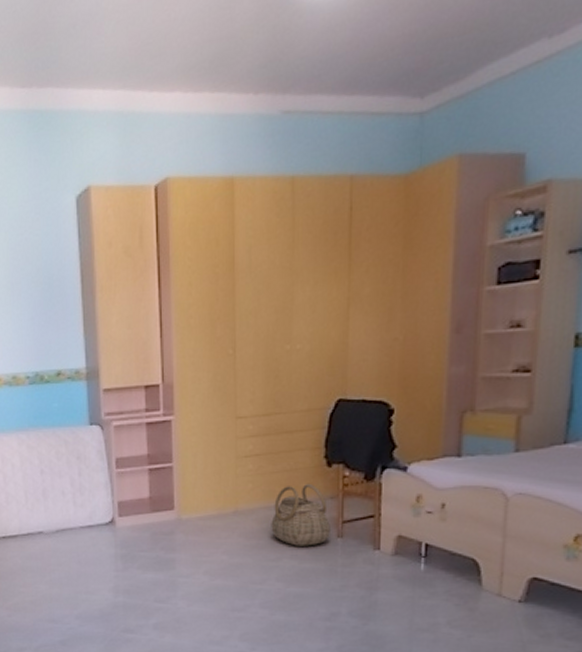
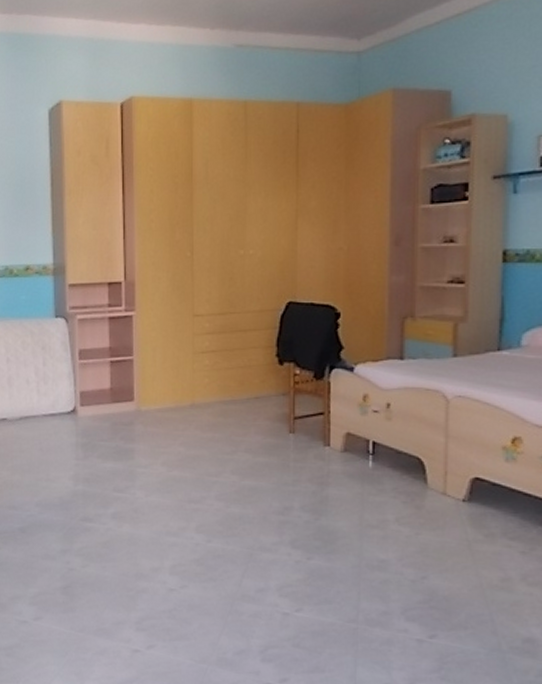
basket: present [271,483,330,546] -> none [226,379,283,441]

